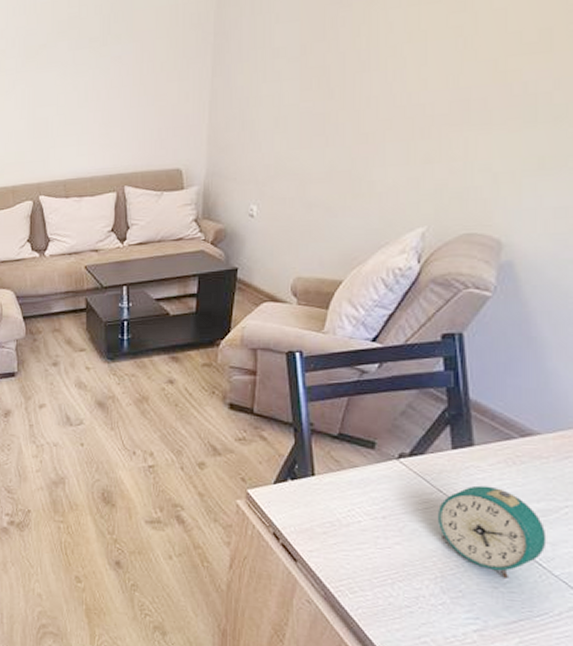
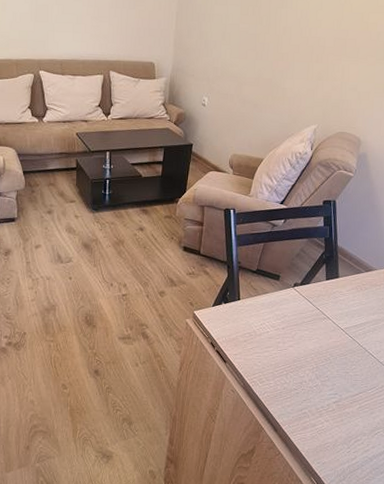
alarm clock: present [438,485,547,578] -> none [316,304,377,366]

